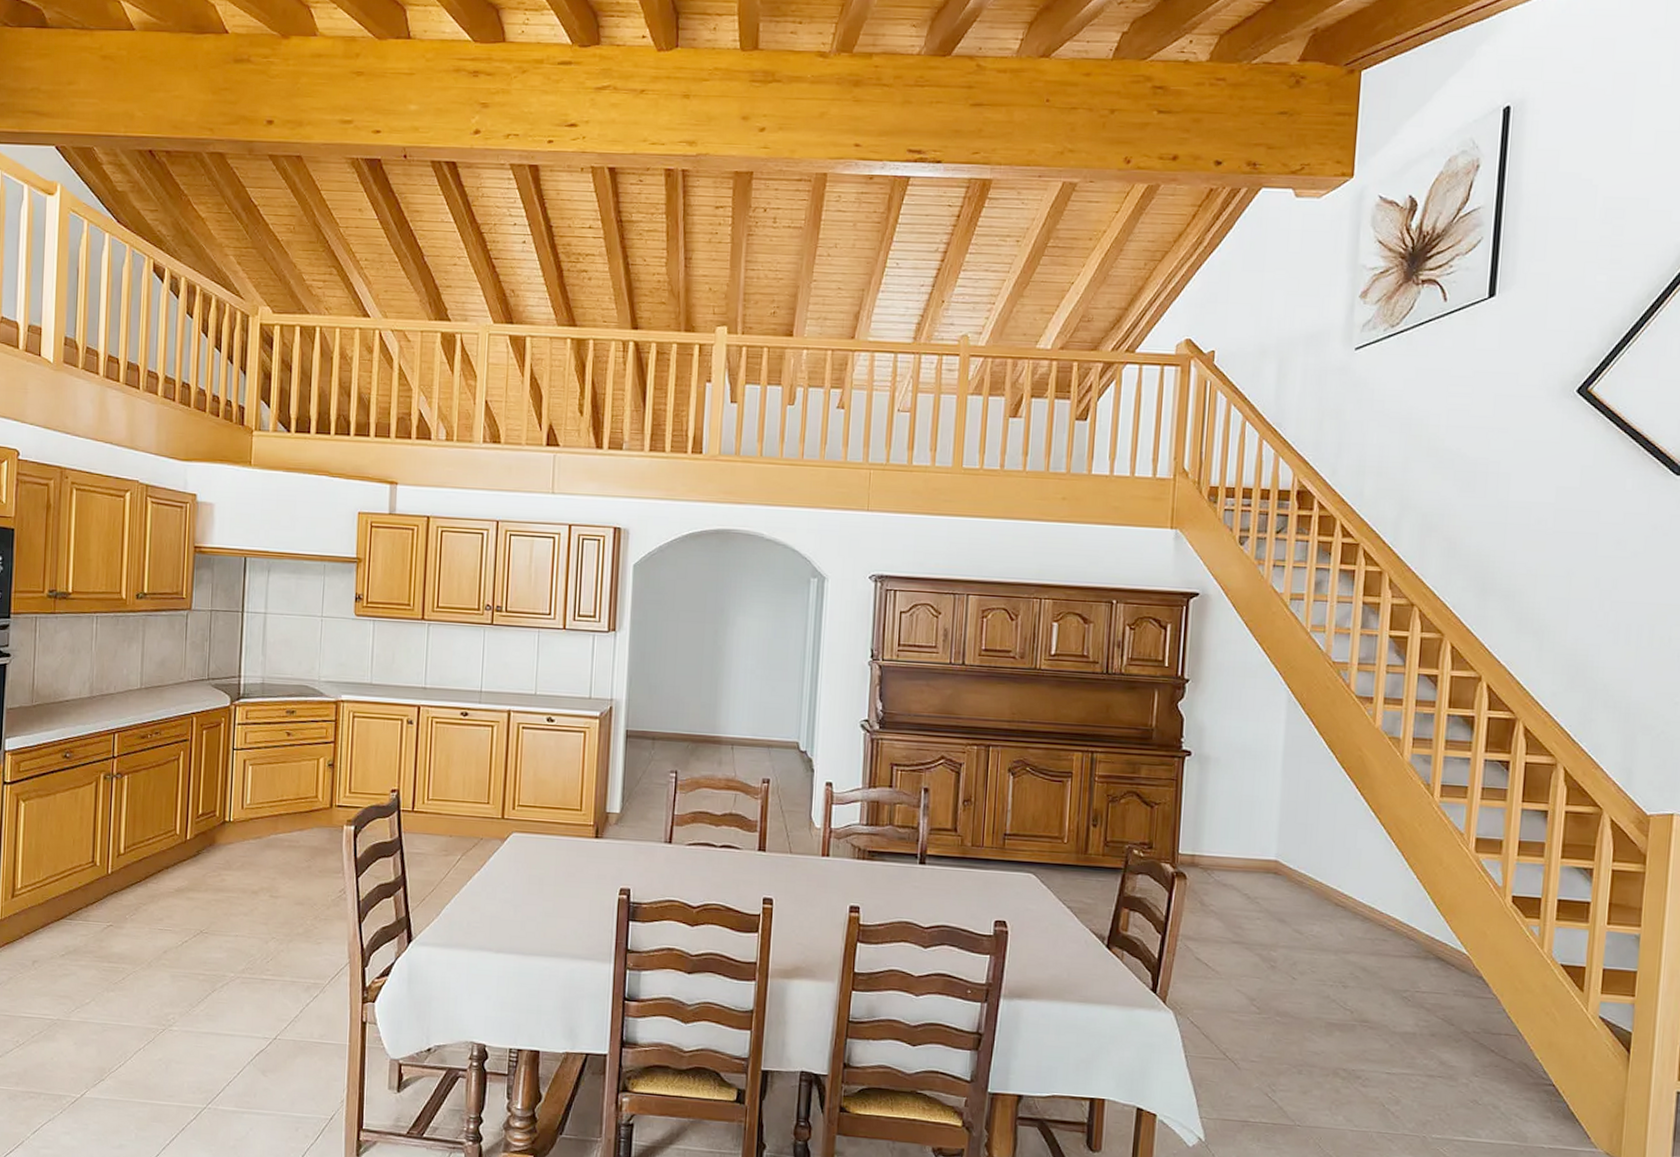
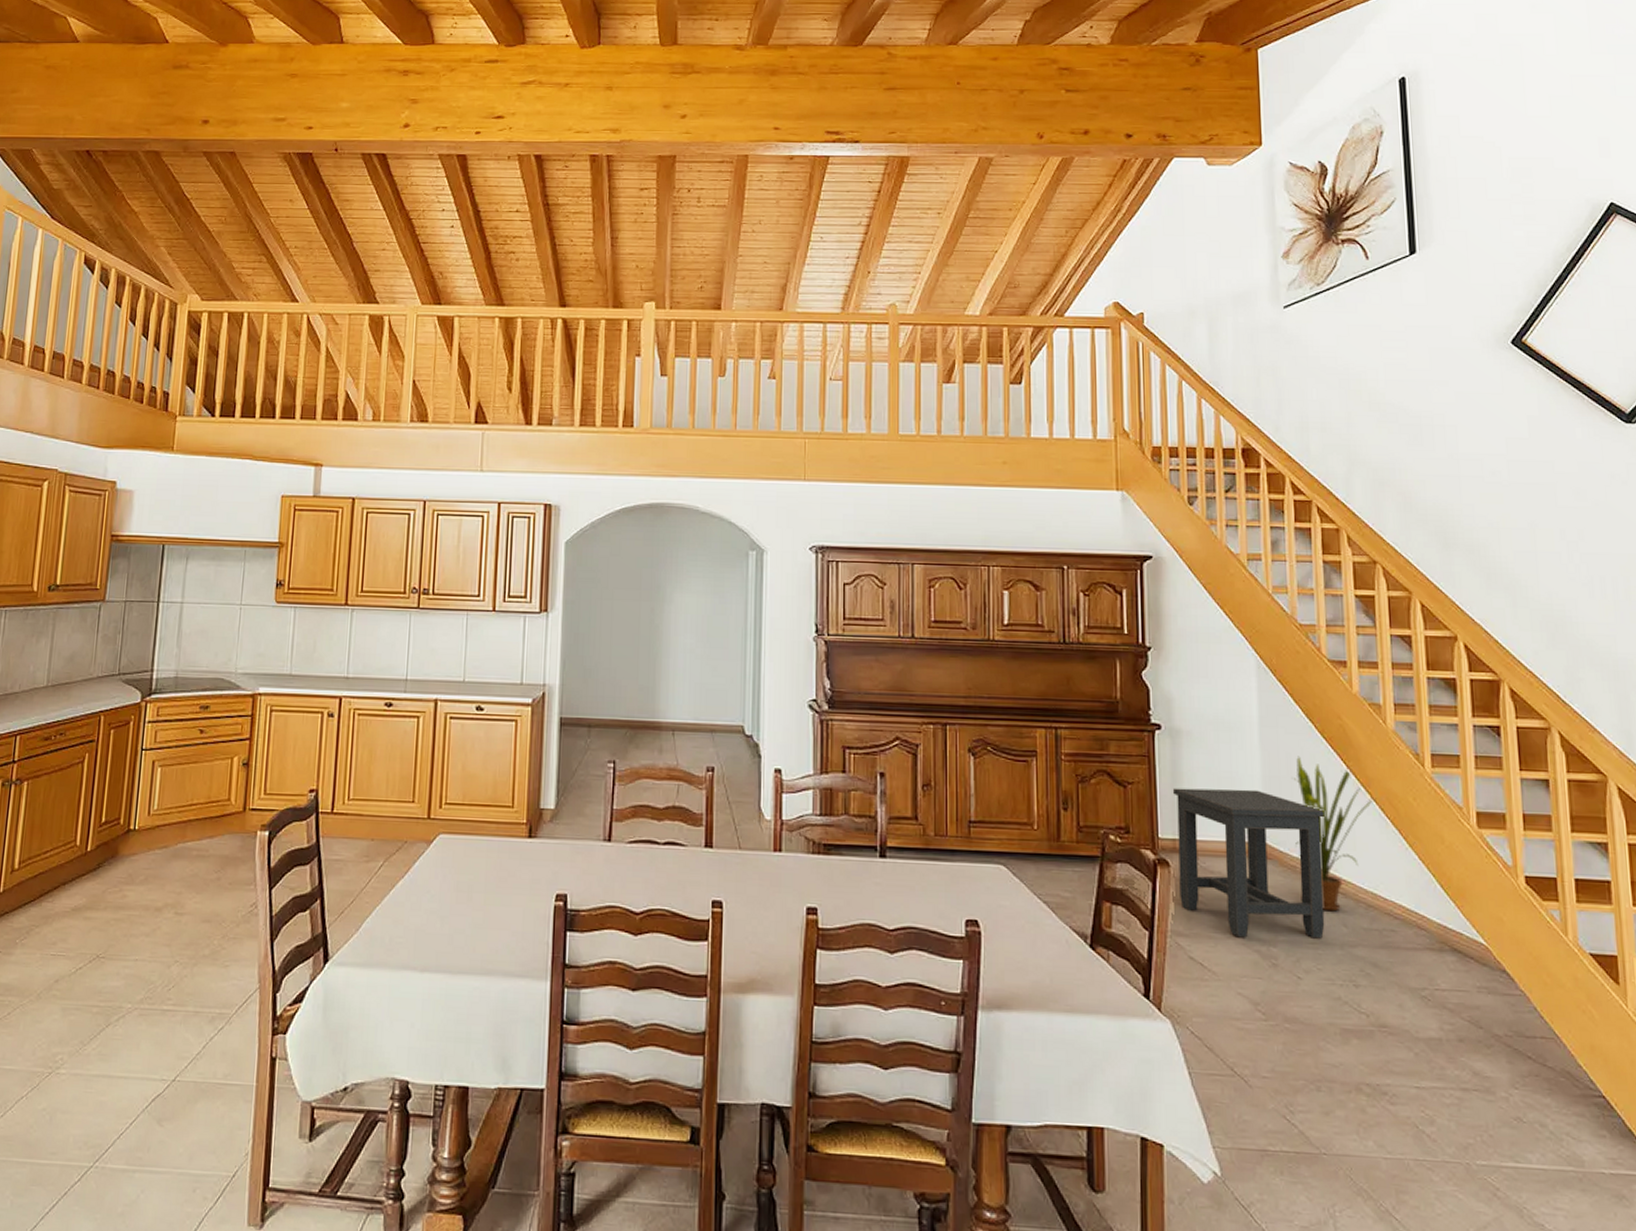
side table: none [1193,809,1335,946] -> present [1172,788,1325,939]
house plant: none [1305,783,1382,922] -> present [1291,756,1374,912]

